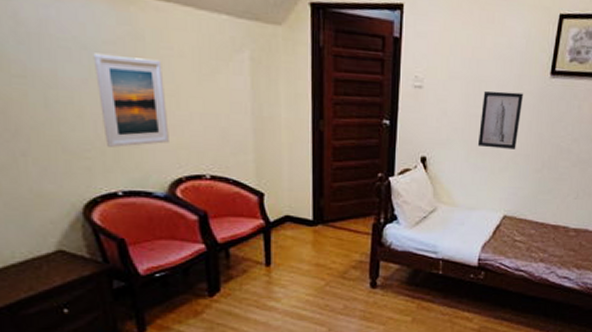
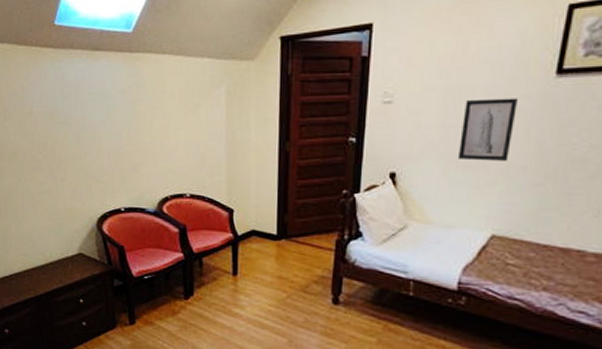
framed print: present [93,53,169,147] -> none [110,101,160,173]

